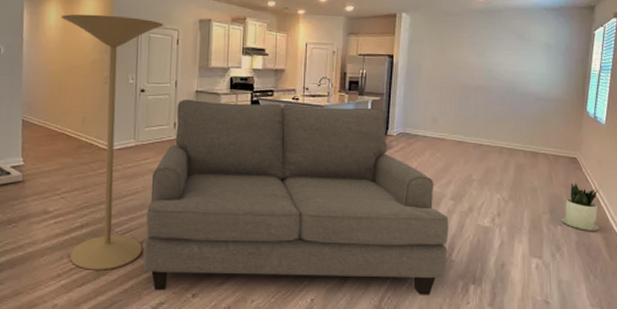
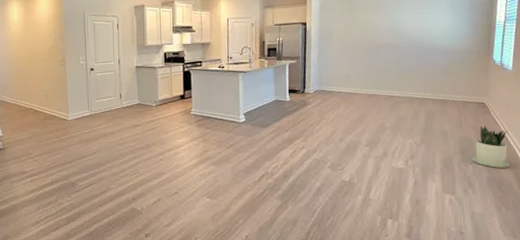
floor lamp: present [60,14,164,270] -> none [21,8,105,218]
sofa: present [143,100,449,296] -> none [103,70,366,232]

